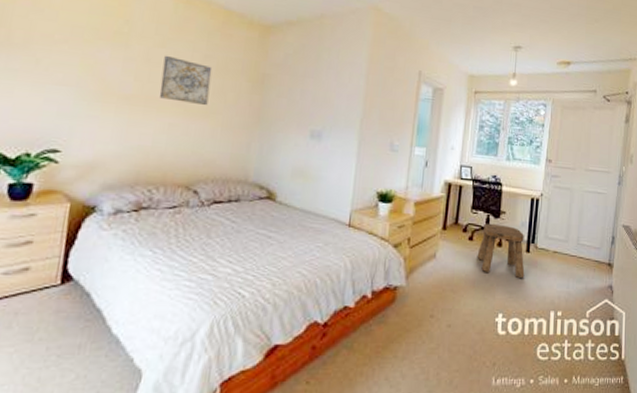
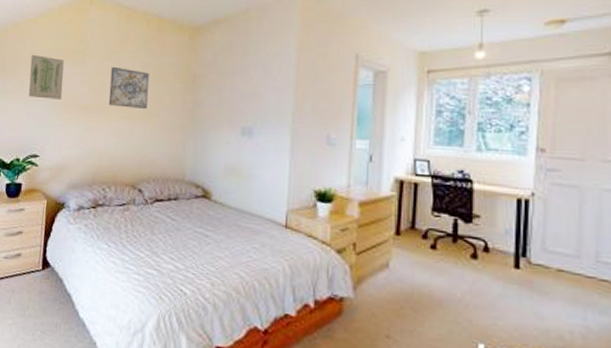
wall art: none [46,28,101,87] -> present [28,54,64,100]
stool: present [477,223,525,278] -> none [443,228,514,301]

